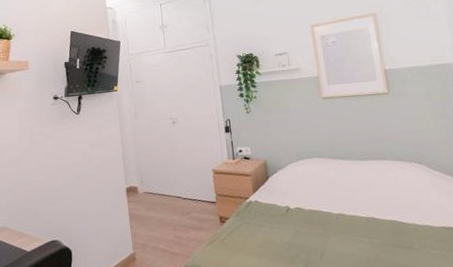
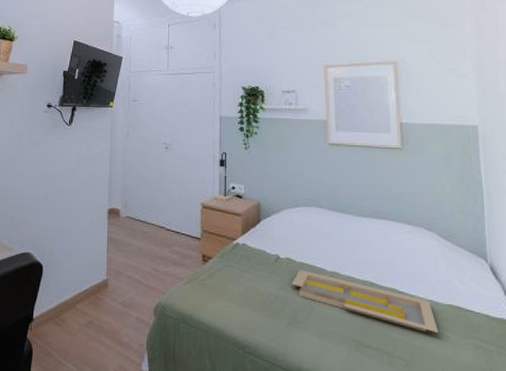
serving tray: none [303,216,436,254] -> present [292,270,438,333]

